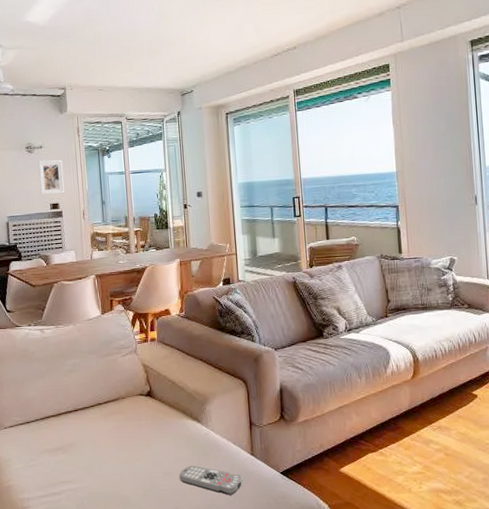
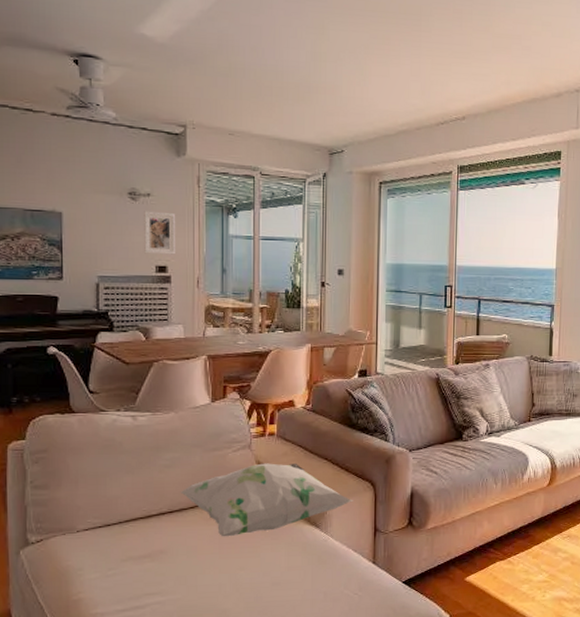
decorative pillow: none [83,364,229,432] -> present [181,463,354,537]
remote control: present [179,466,243,495] -> none [290,575,361,607]

